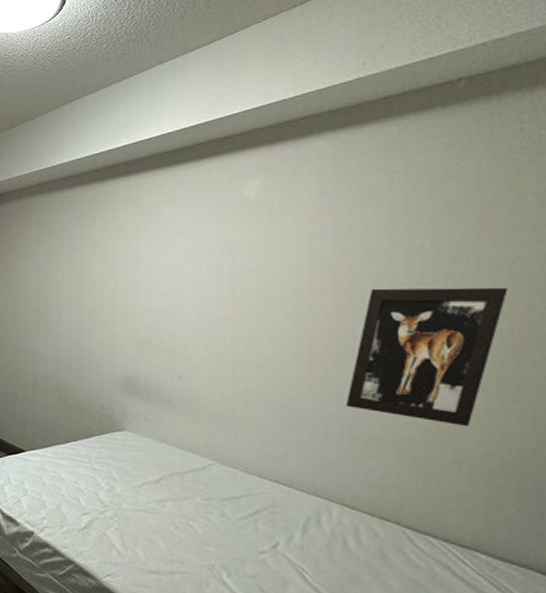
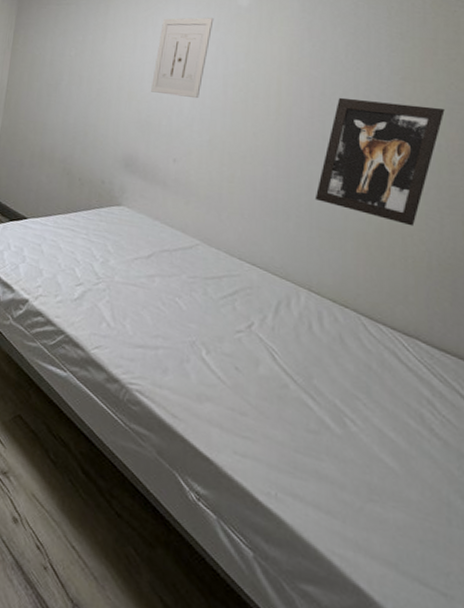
wall art: none [149,216,216,309] -> present [151,17,214,99]

